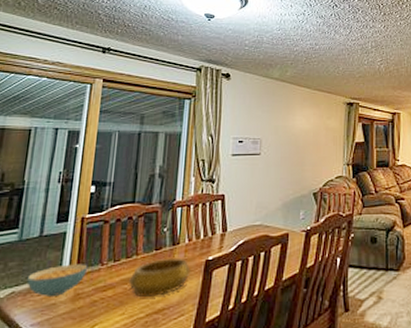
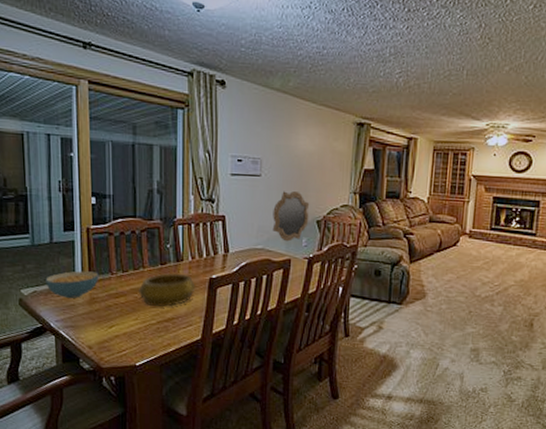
mirror: none [271,167,306,216] -> present [272,191,310,242]

